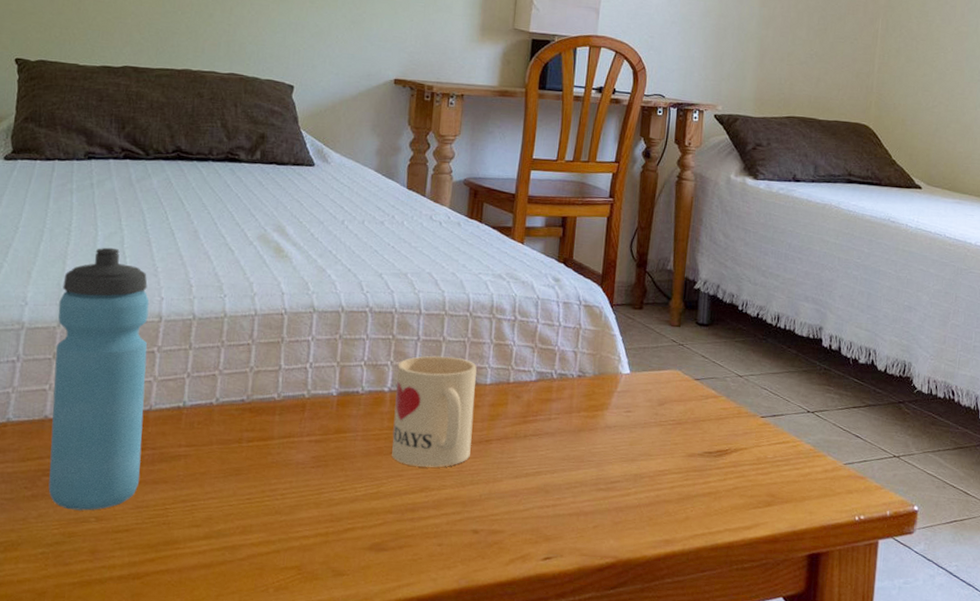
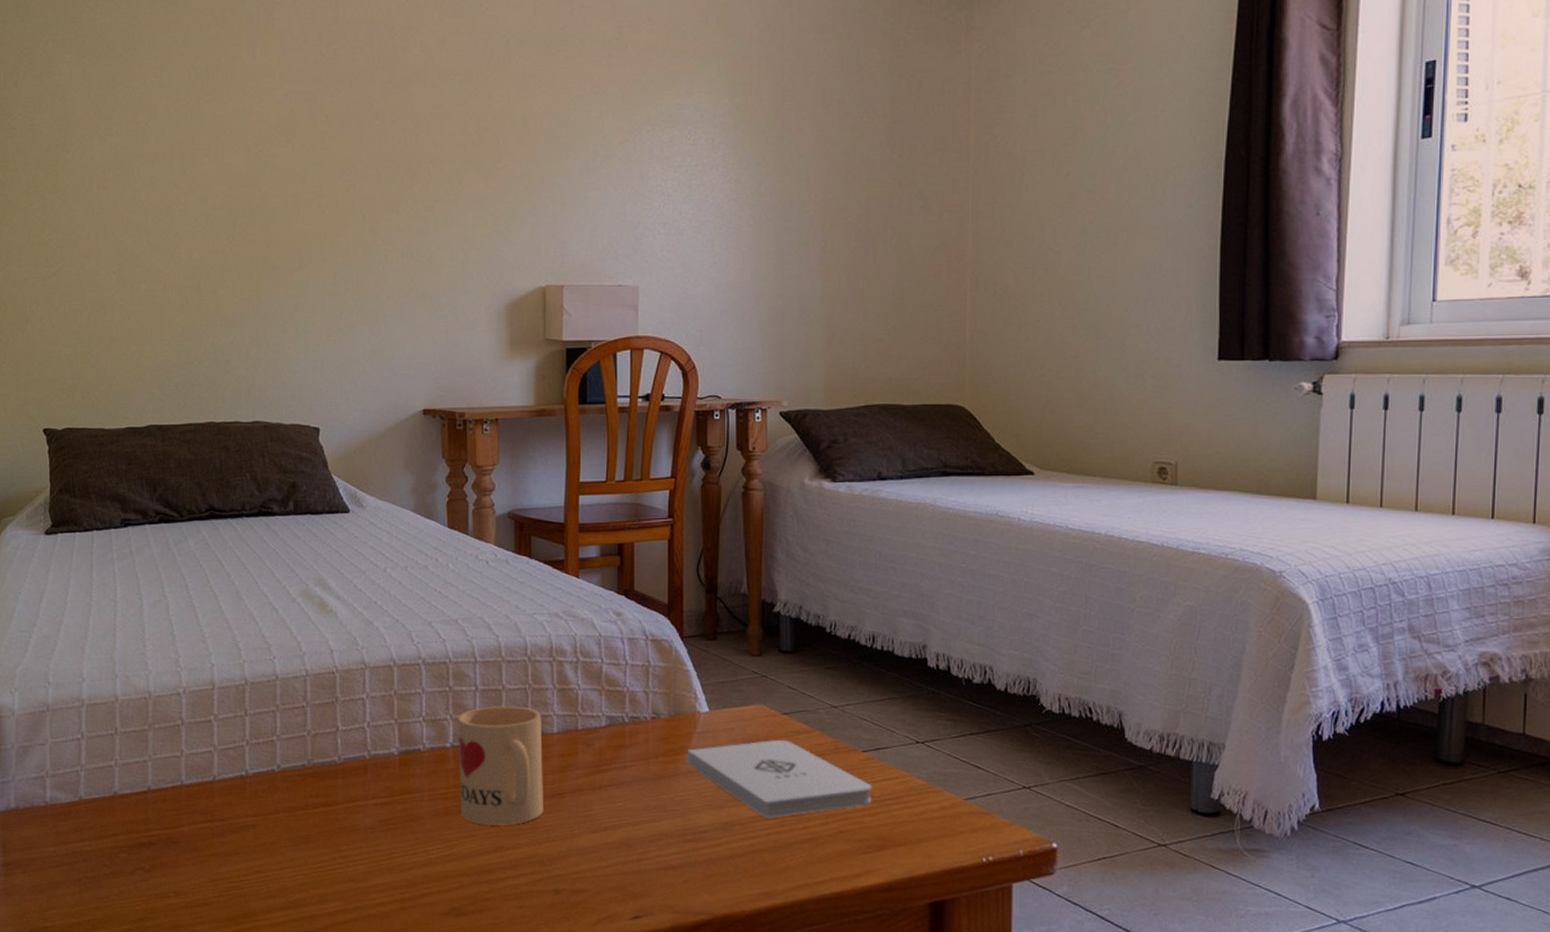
water bottle: present [48,247,150,511] -> none [114,616,212,886]
notepad: none [607,402,767,473] -> present [688,740,872,818]

